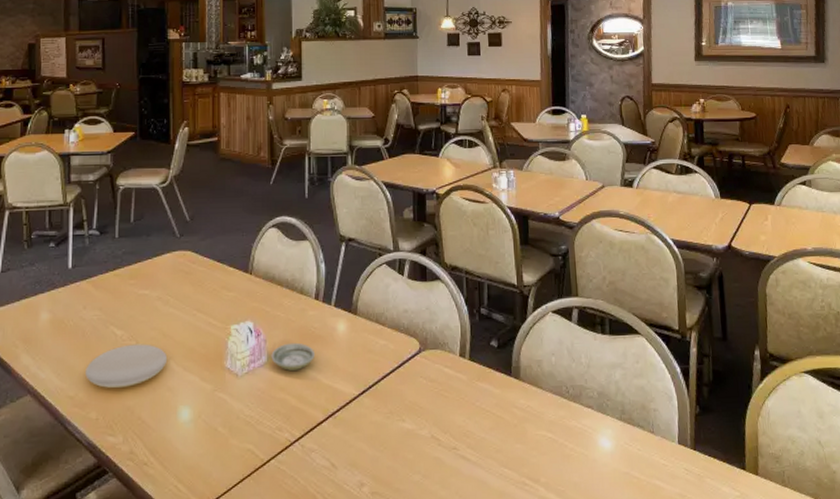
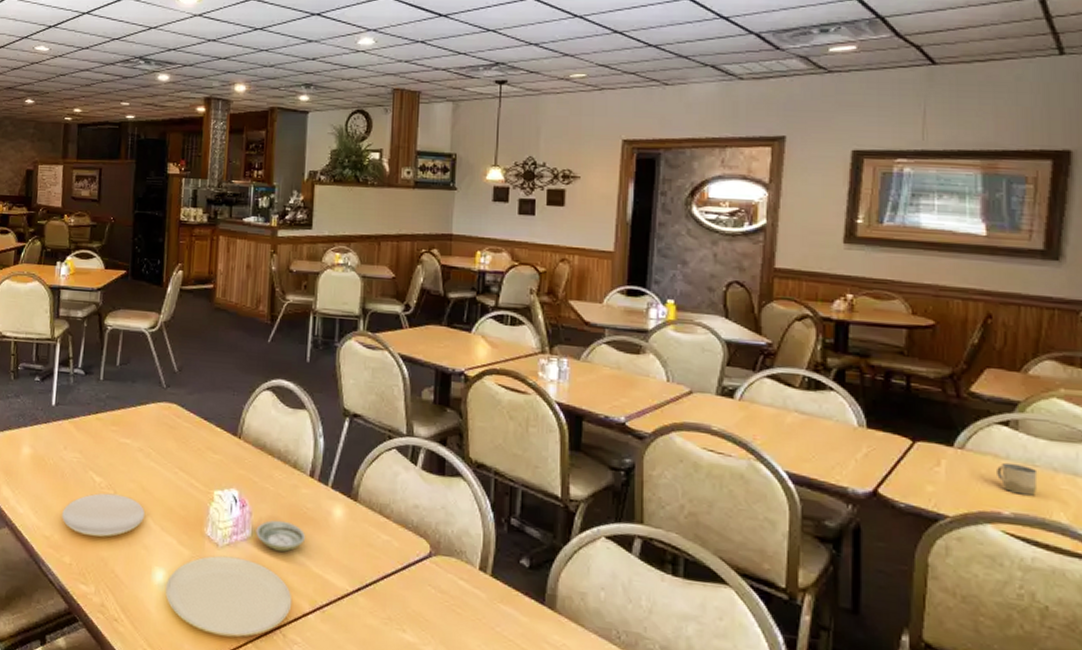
plate: none [192,383,308,458] -> present [165,555,292,638]
cup: none [801,211,826,234] -> present [997,462,1038,496]

